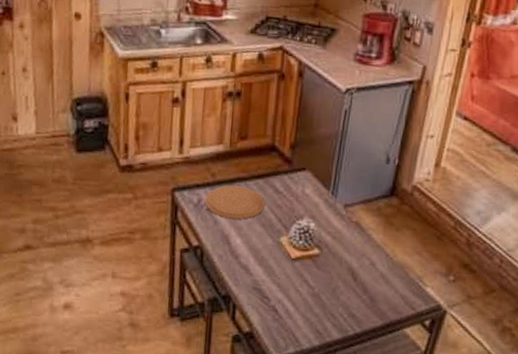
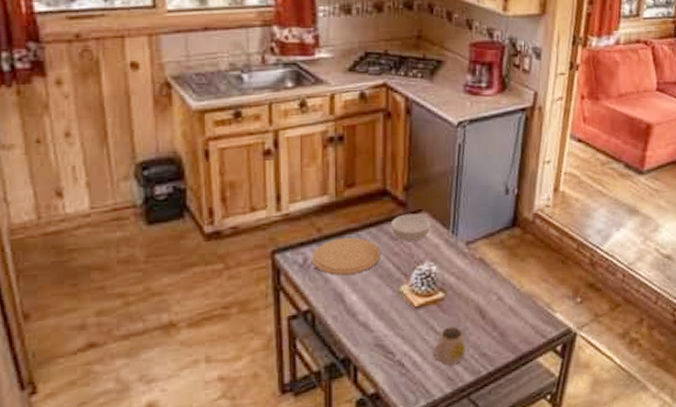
cereal bowl: none [276,170,314,198] -> present [390,214,432,242]
mug: none [305,283,336,320] -> present [433,326,465,366]

